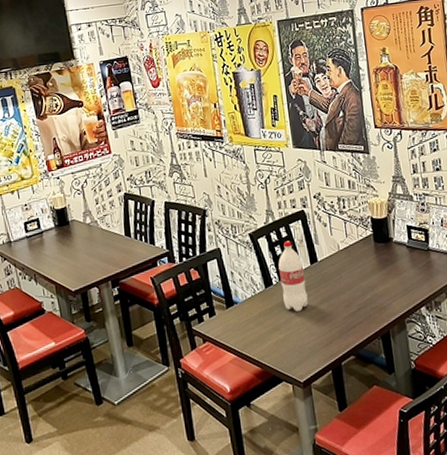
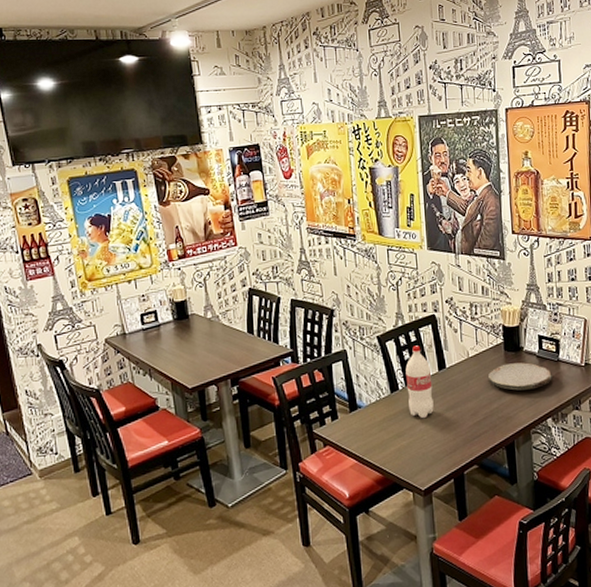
plate: none [359,253,424,281] -> present [487,362,552,391]

